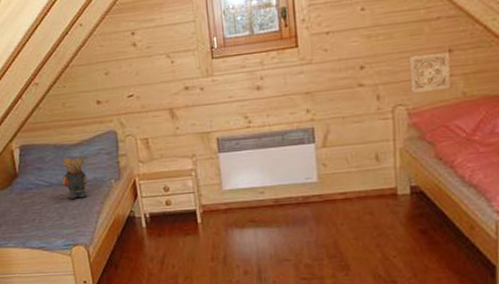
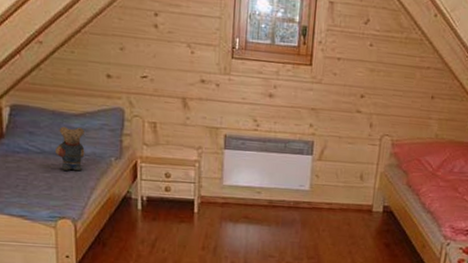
wall ornament: present [408,51,451,94] -> none [396,95,431,130]

